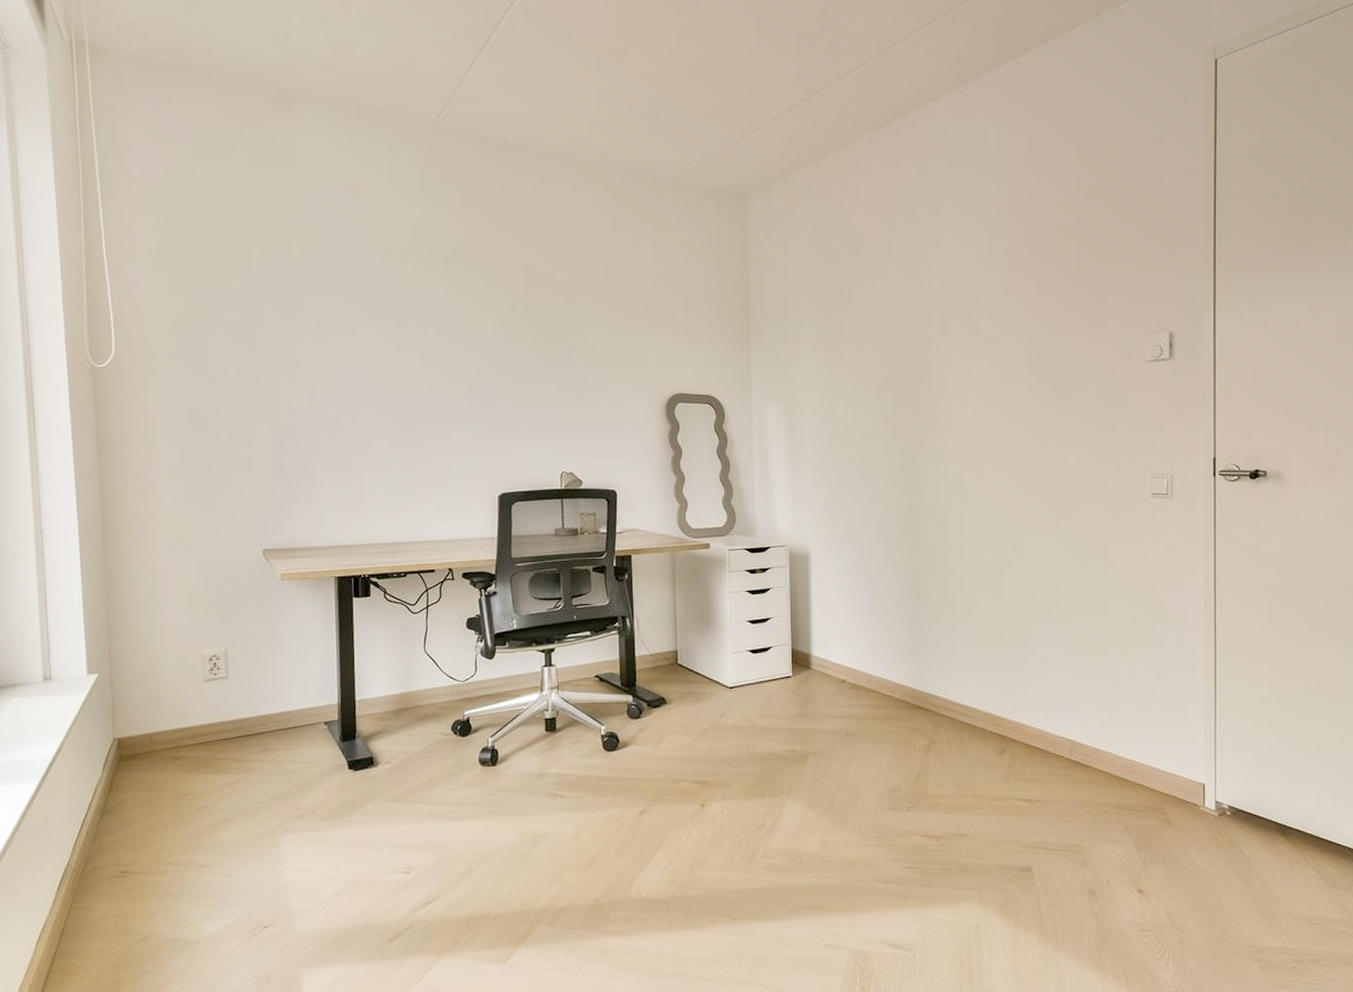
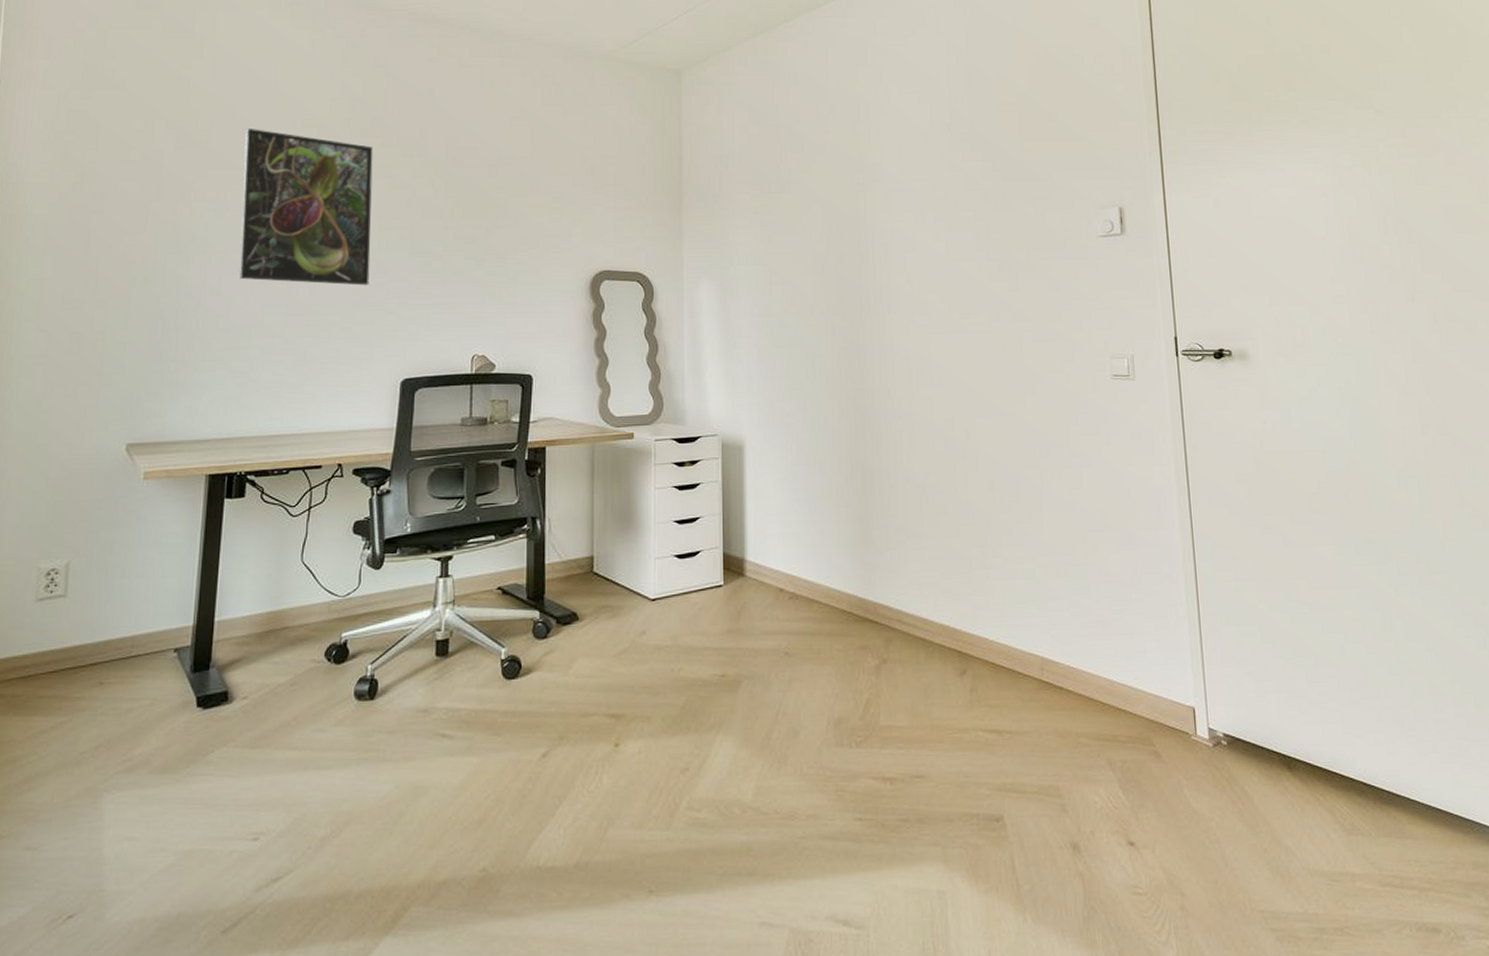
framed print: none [336,255,463,408] -> present [239,128,374,286]

